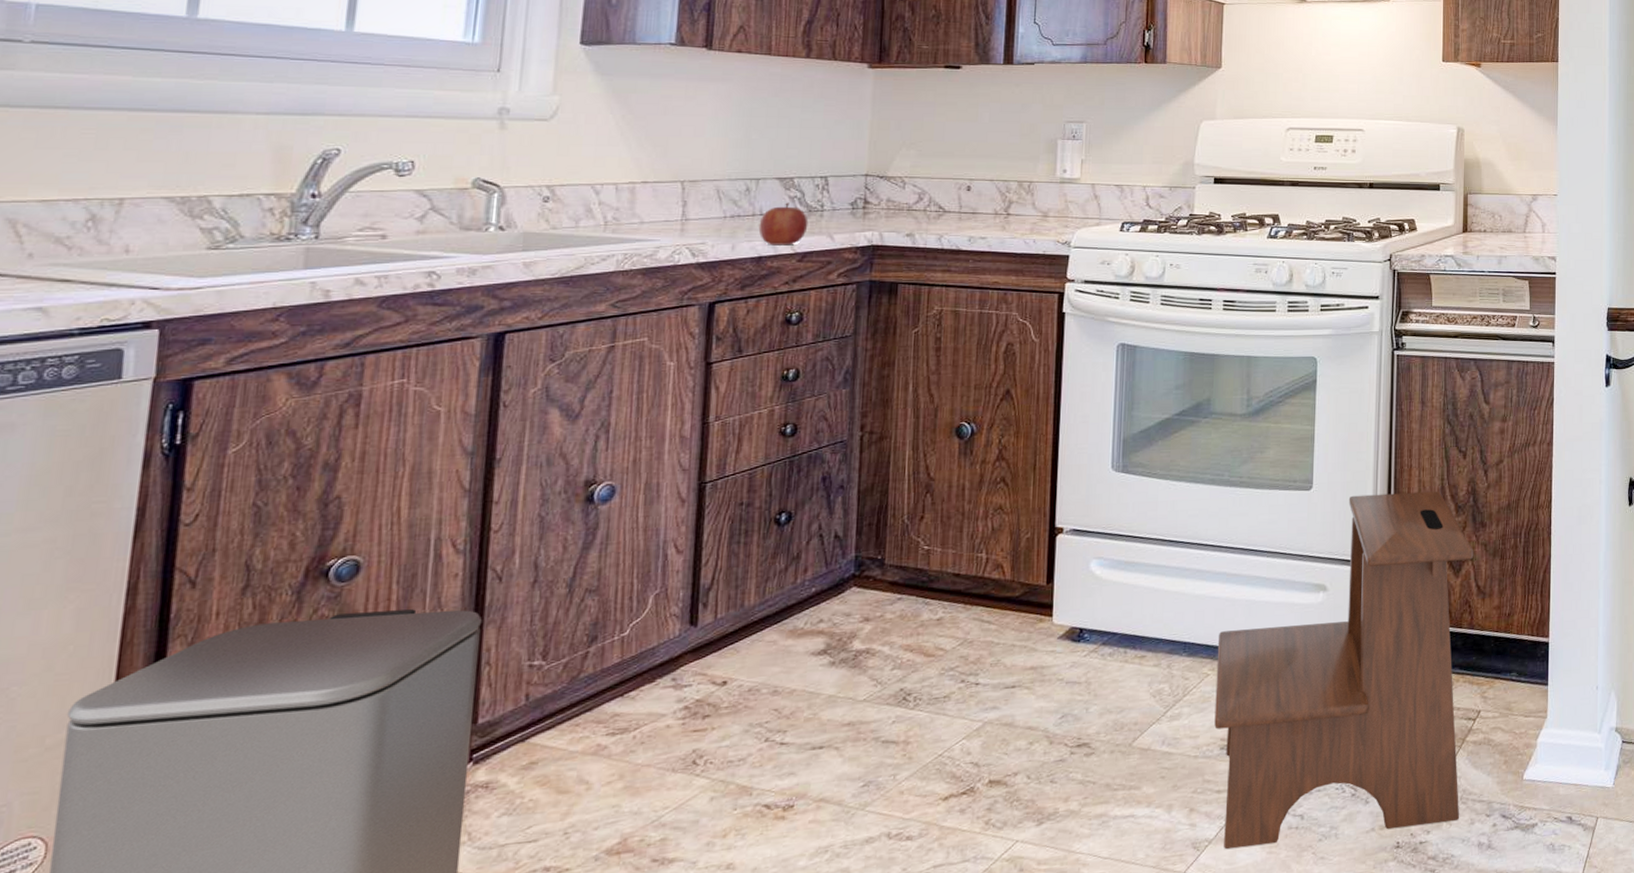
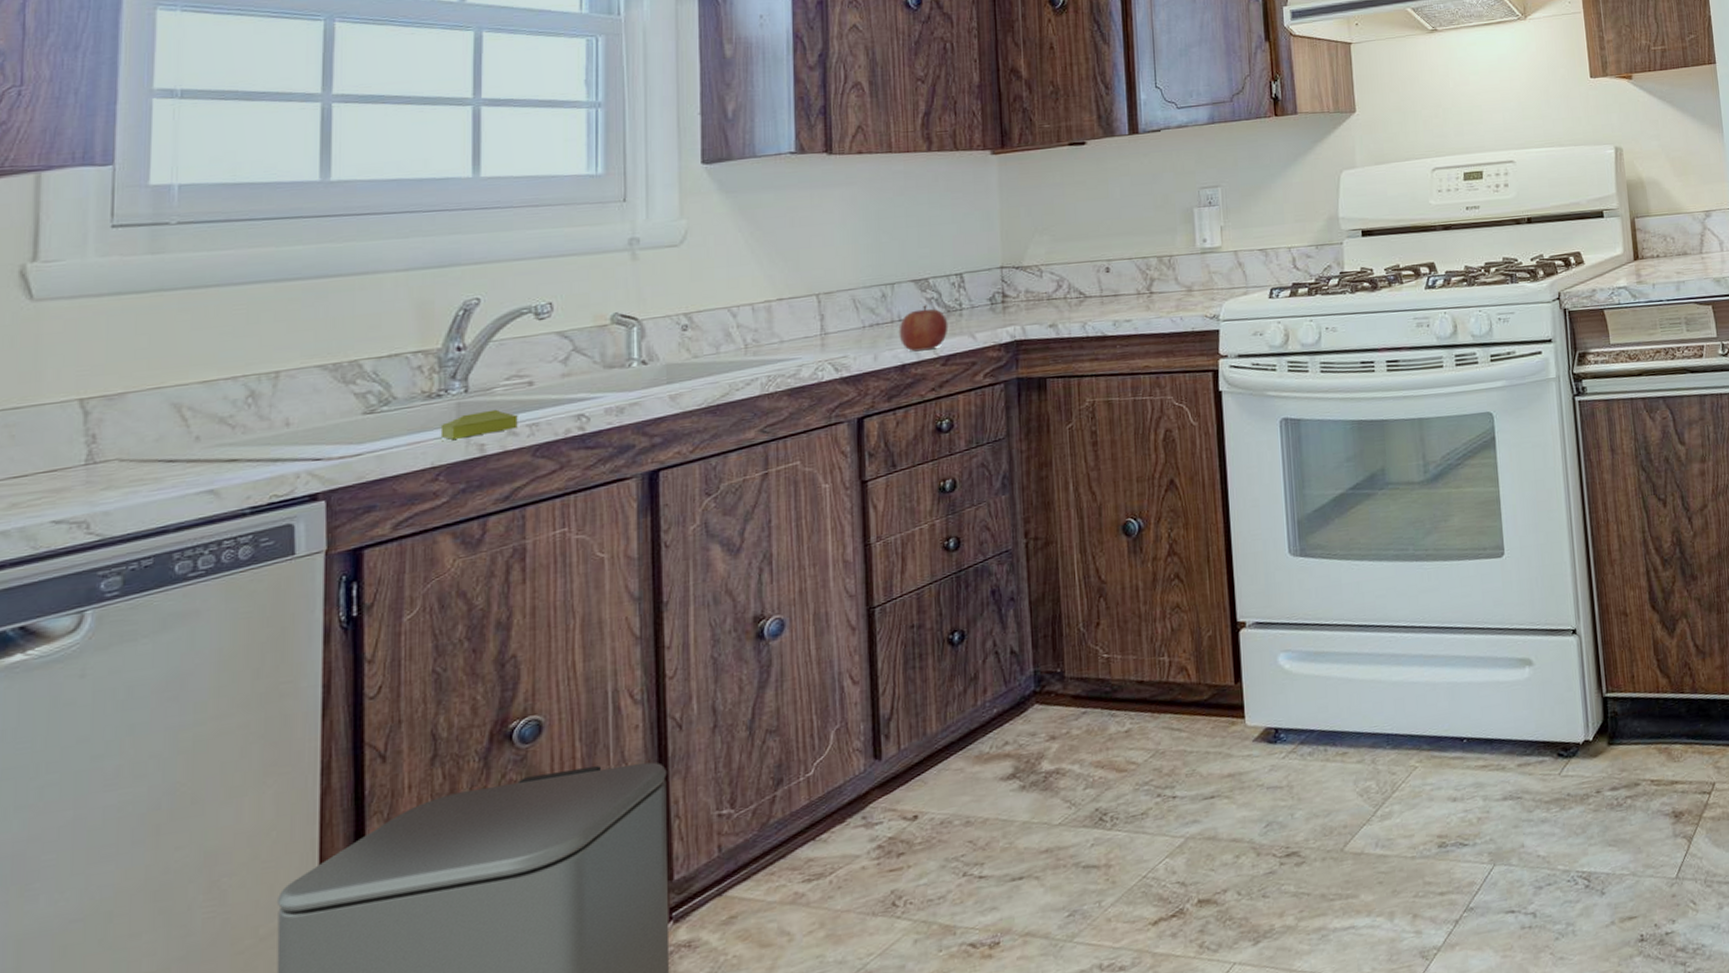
sponge: none [285,258,383,284] -> present [440,409,534,442]
step stool: present [1214,491,1474,849] -> none [1421,545,1706,956]

